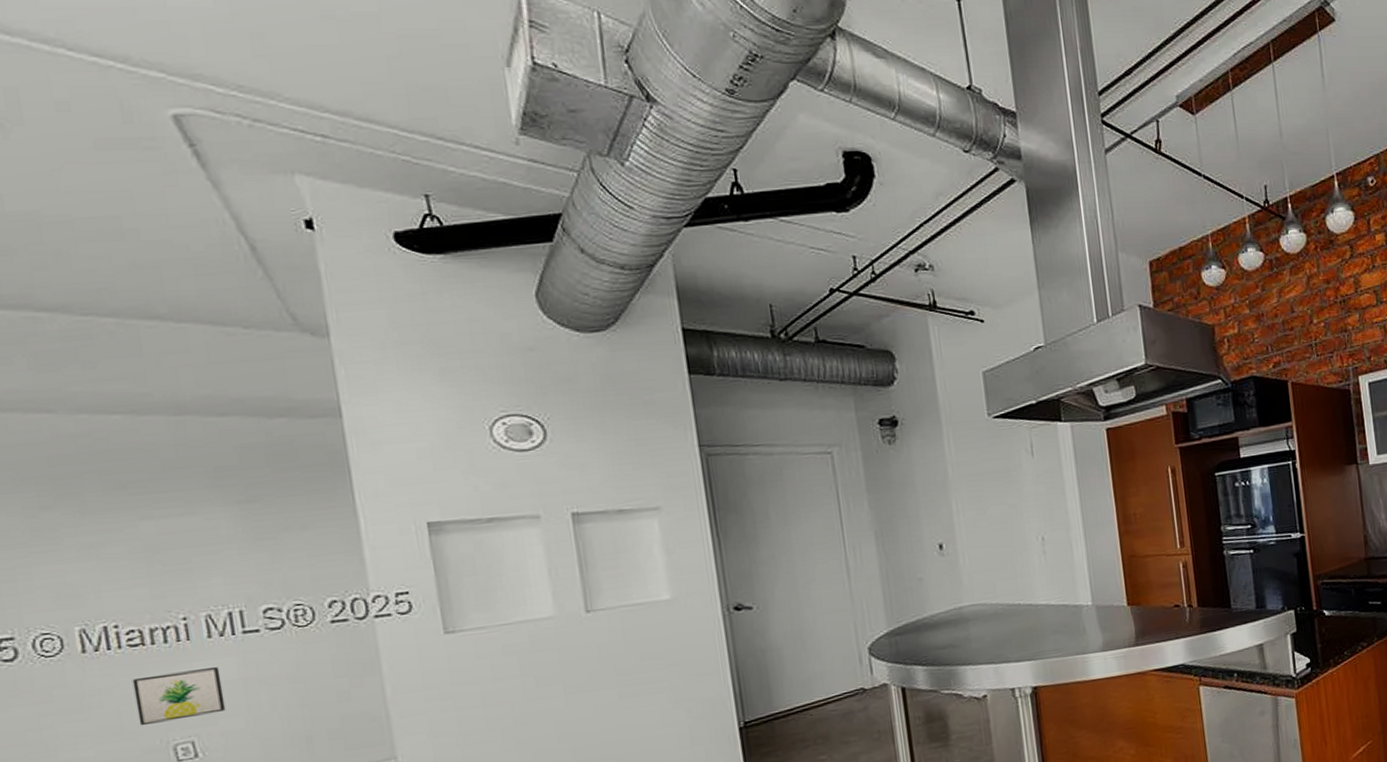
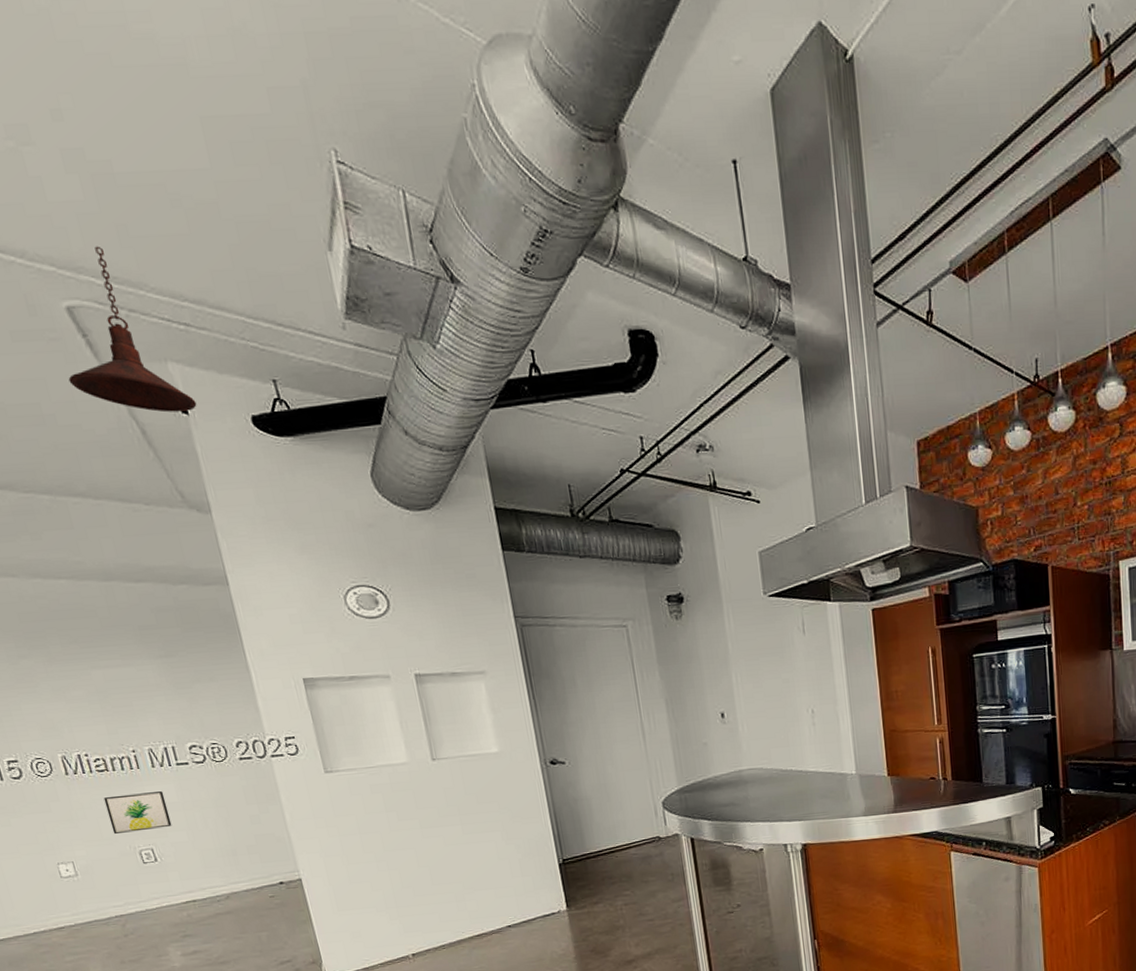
pendant light: none [163,53,326,228] -> present [68,246,197,413]

